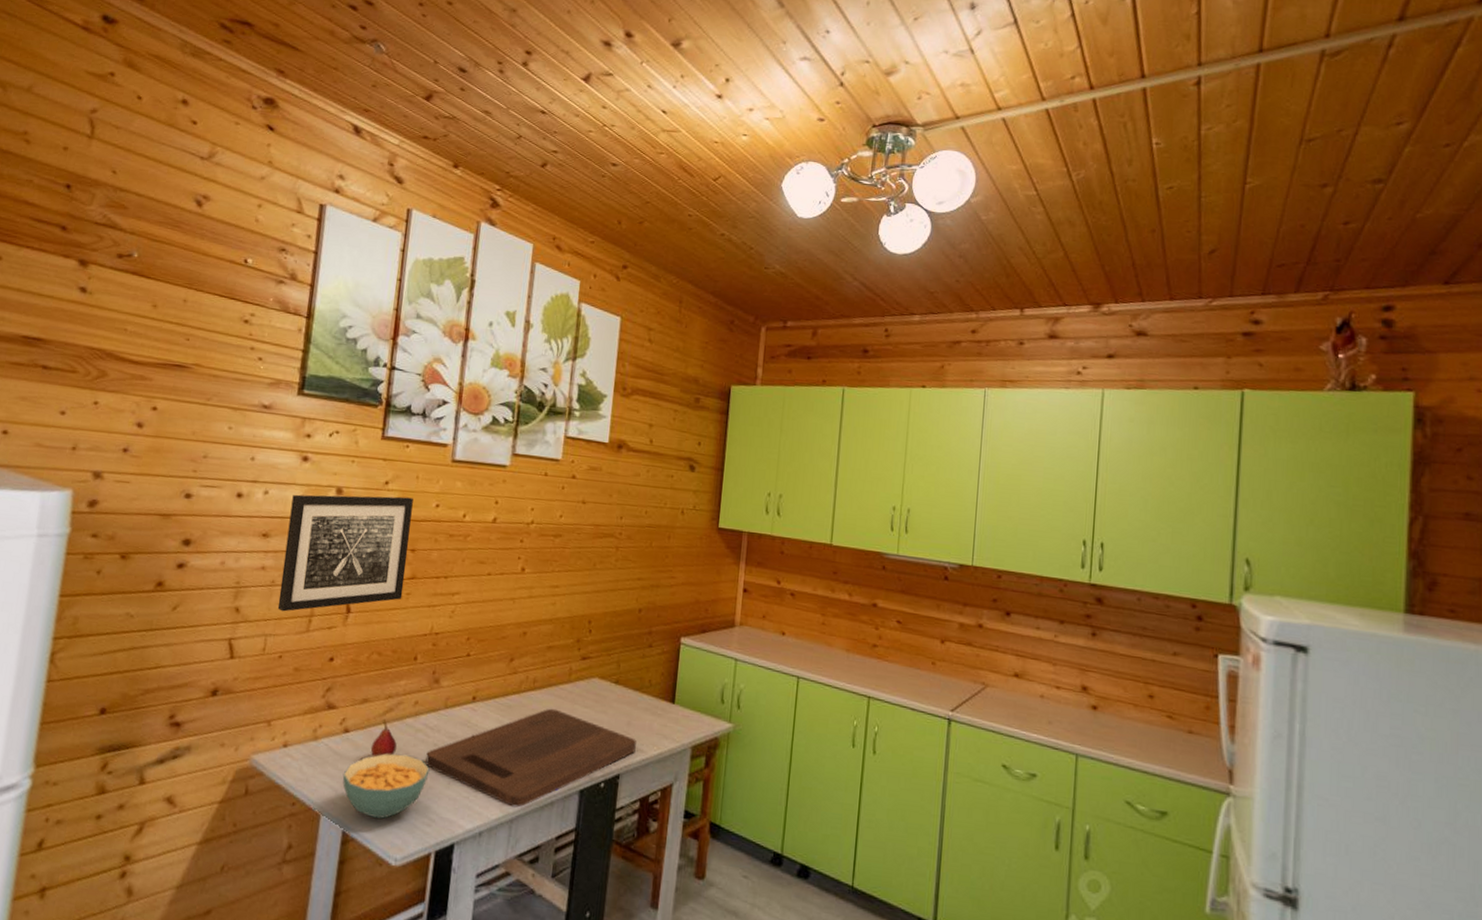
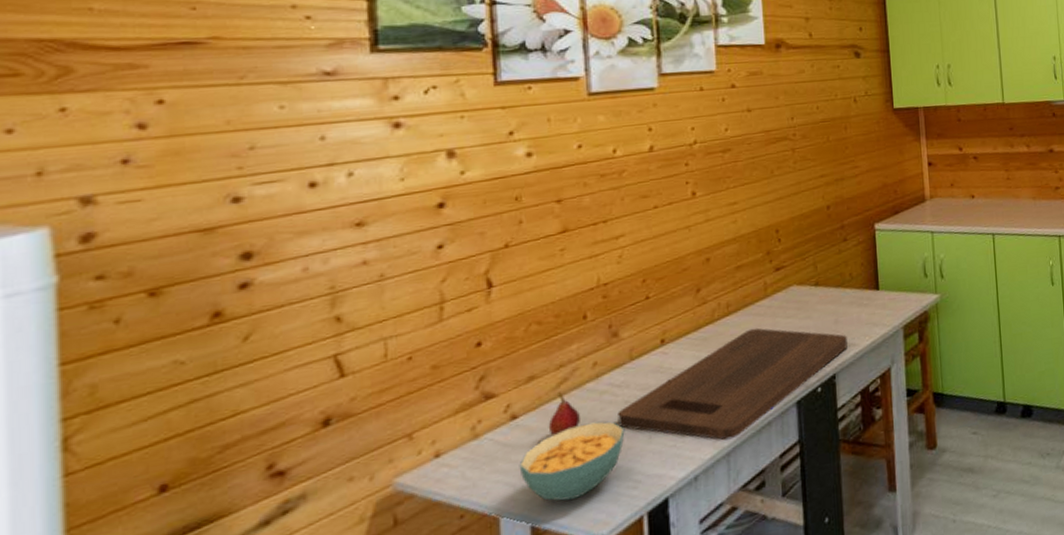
wall art: present [277,494,413,612] -> none [388,144,556,307]

